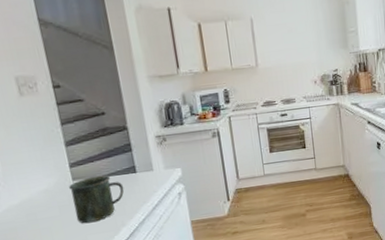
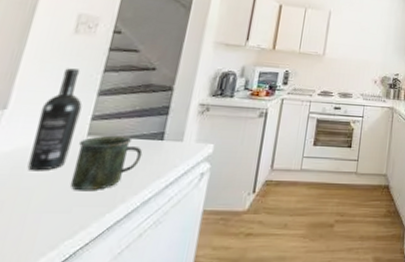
wine bottle: none [25,127,66,215] -> present [27,68,83,171]

